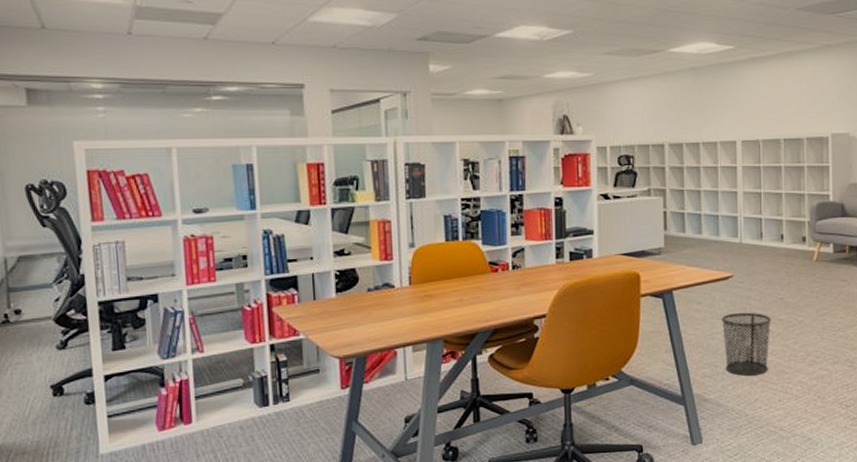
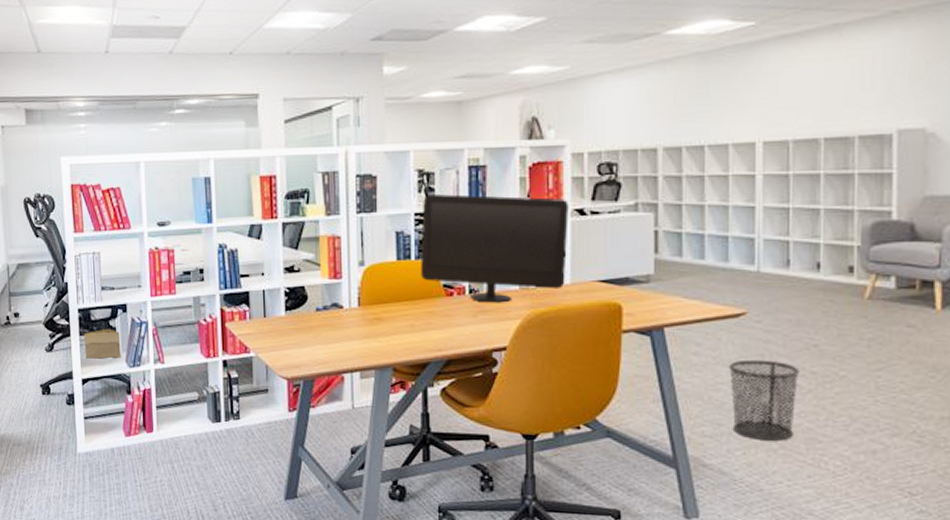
decorative box: none [105,320,153,355] -> present [84,328,121,360]
computer monitor: none [468,181,596,277] -> present [421,194,569,303]

